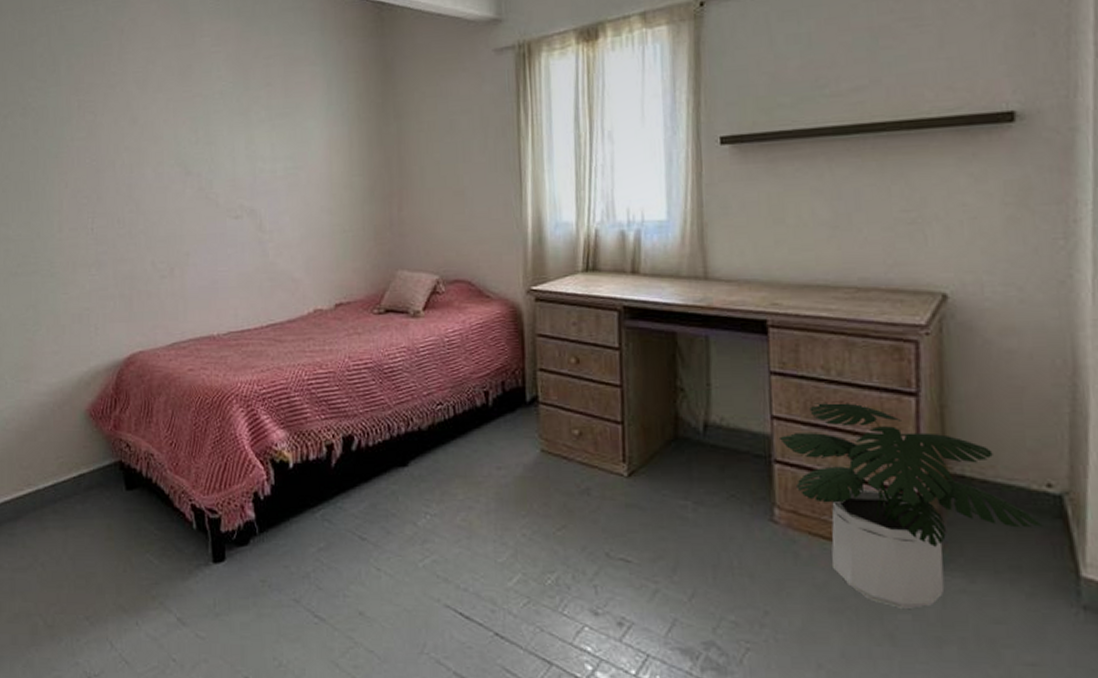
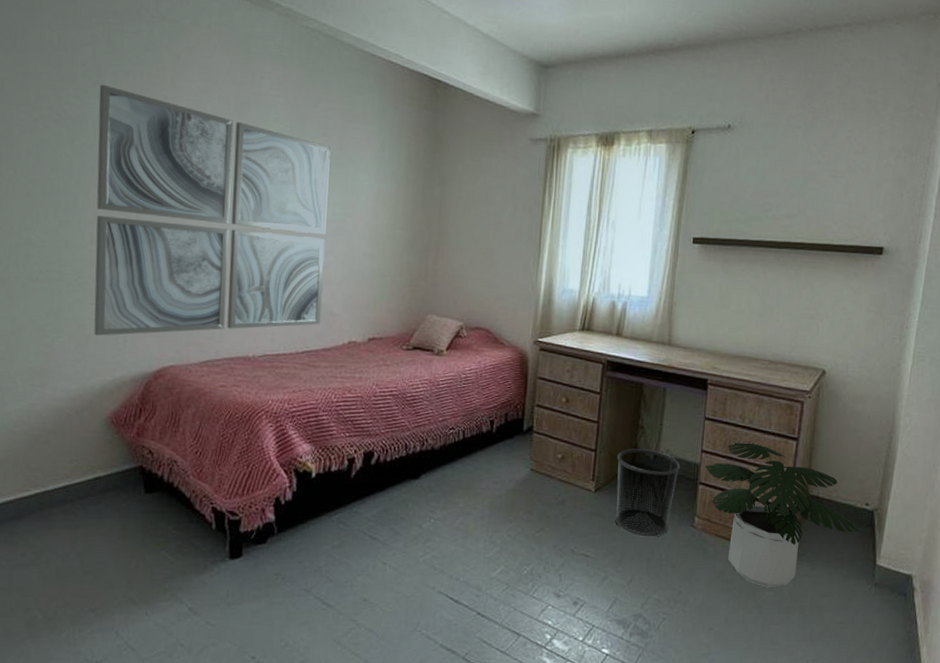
wall art: none [56,71,283,326] -> present [94,84,331,336]
waste bin: none [652,418,744,536] -> present [615,448,681,537]

